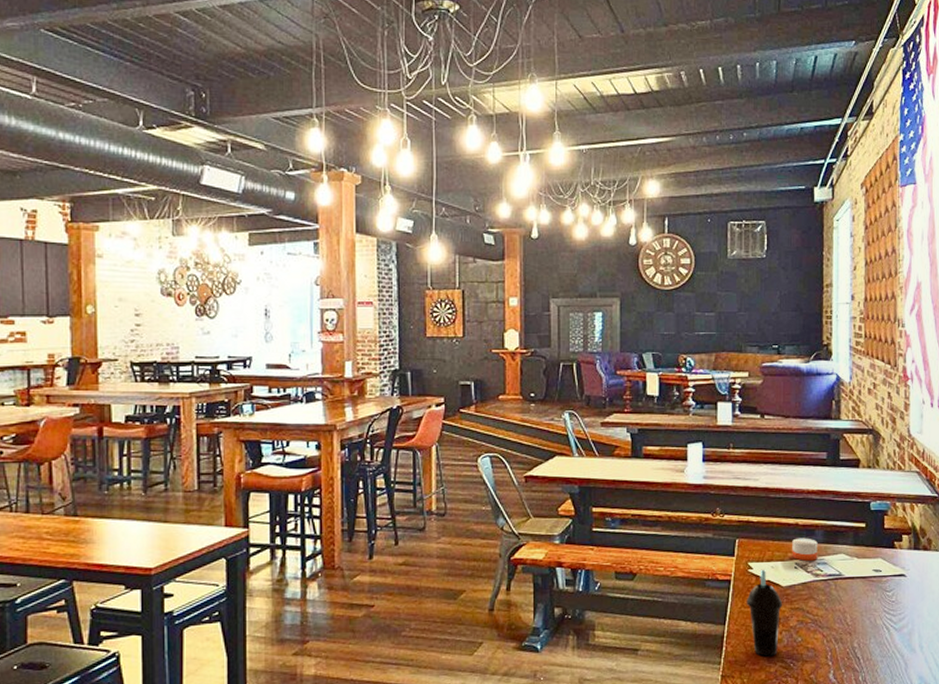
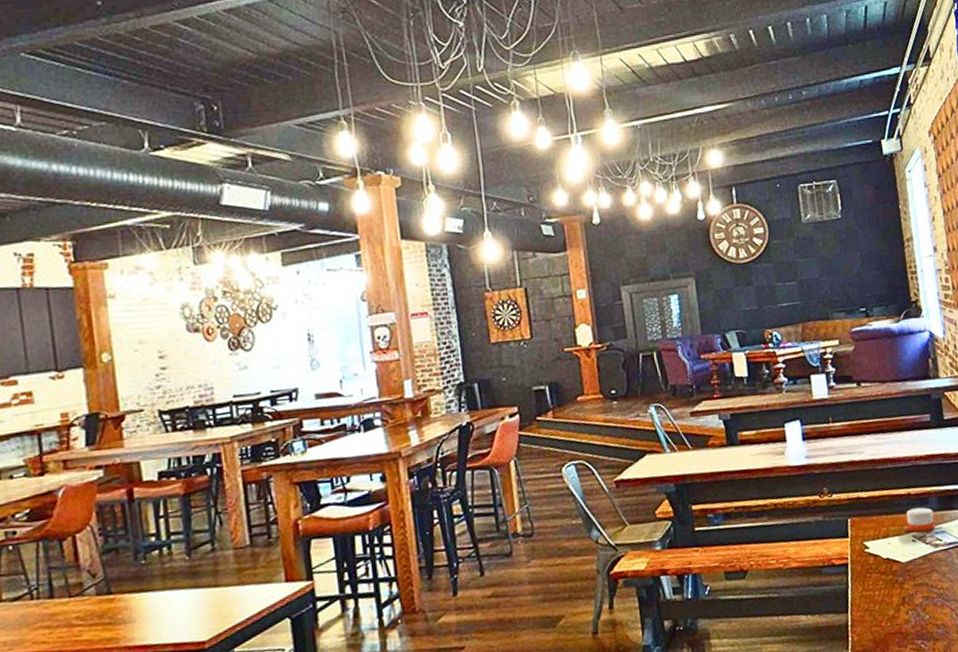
cup: present [746,569,783,657] -> none [866,546,907,641]

